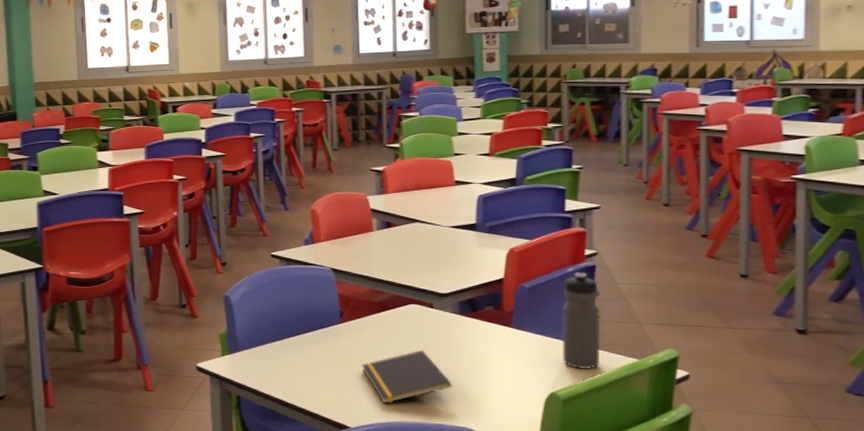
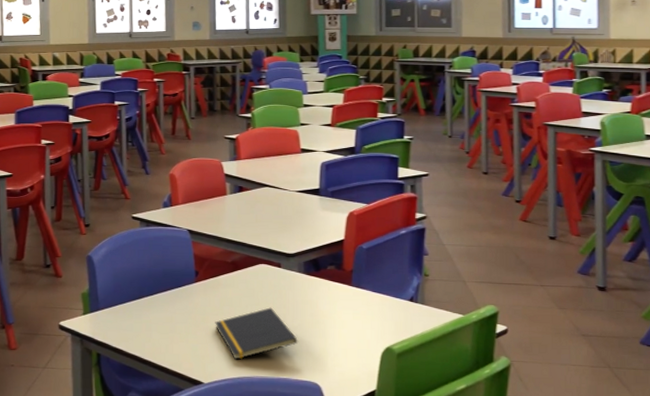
water bottle: present [562,272,601,370] -> none [396,234,430,326]

